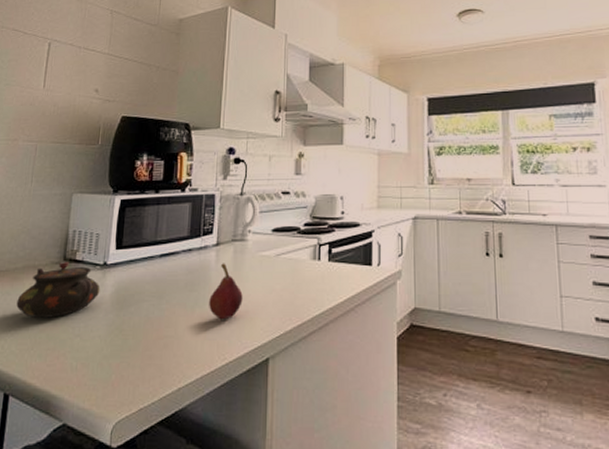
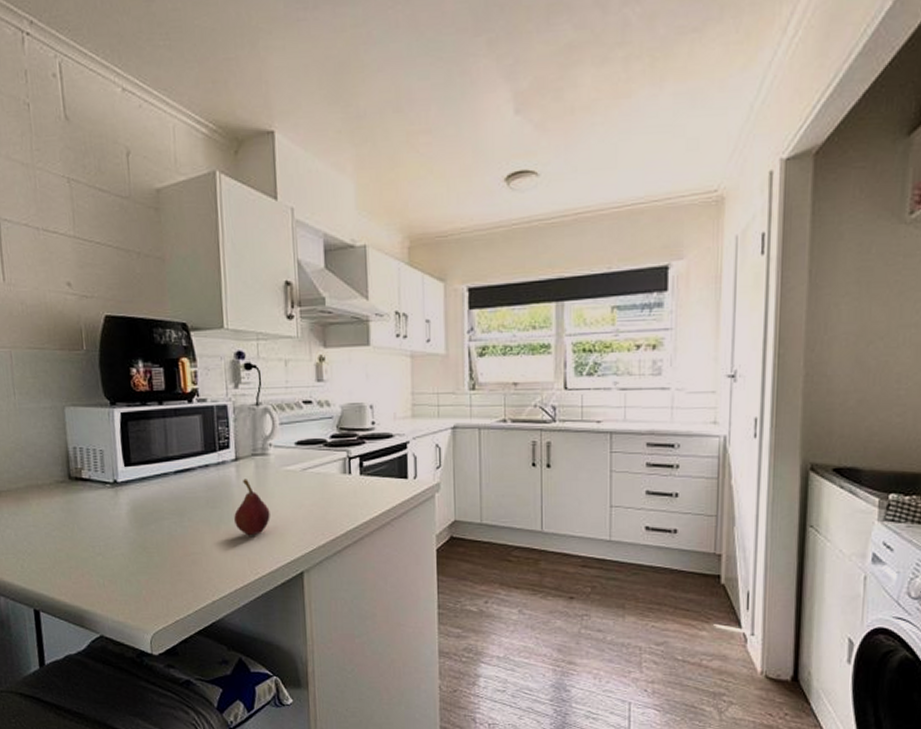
teapot: present [16,262,100,319] -> none [26,481,115,539]

